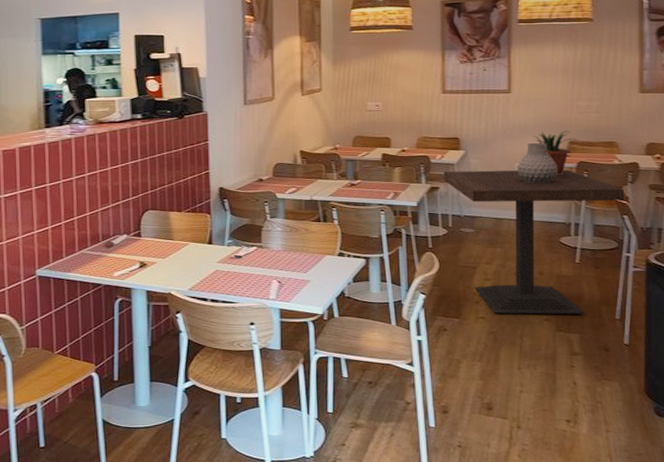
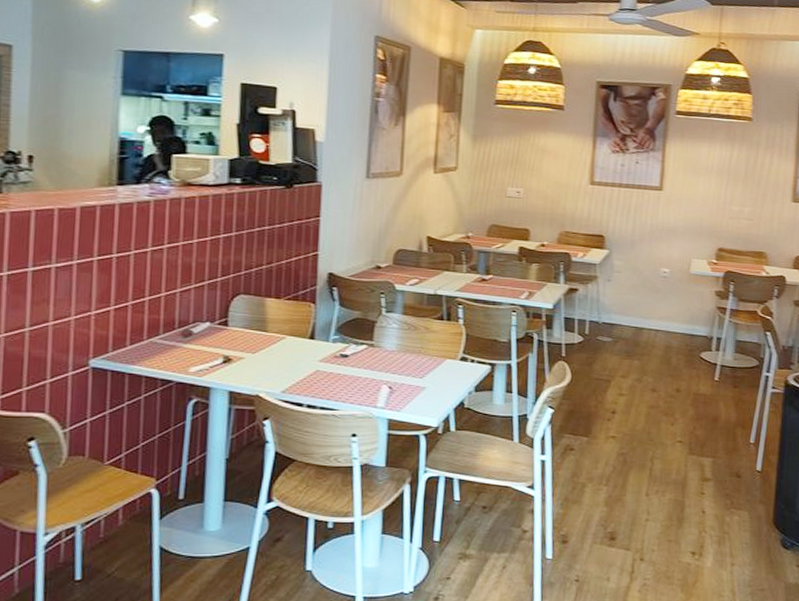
dining table: present [443,169,625,315] -> none [583,272,770,437]
vase: present [517,143,557,183] -> none [662,247,704,292]
potted plant: present [533,130,579,176] -> none [682,236,728,285]

